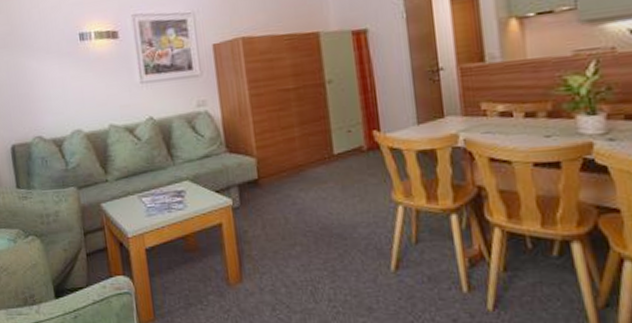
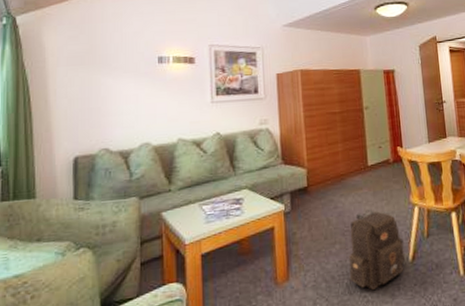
backpack: none [313,207,387,301] -> present [349,209,406,291]

